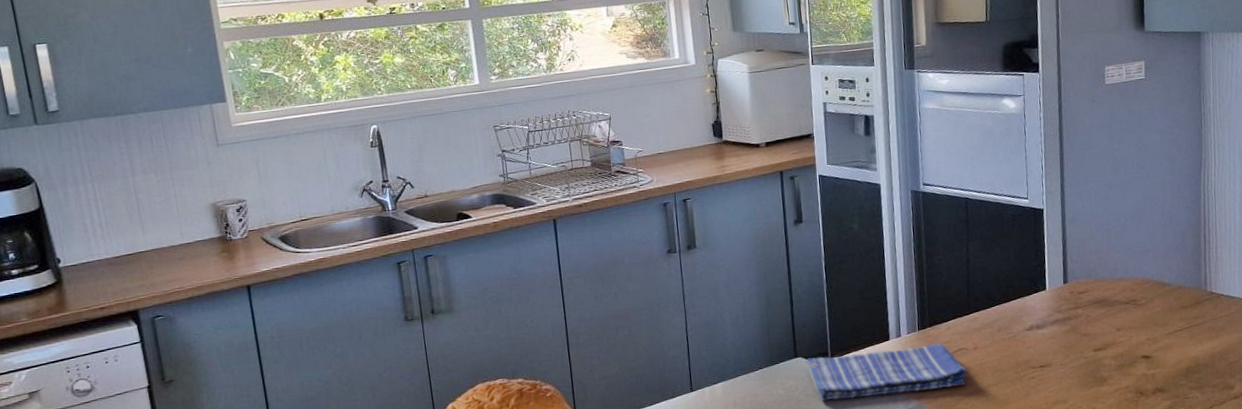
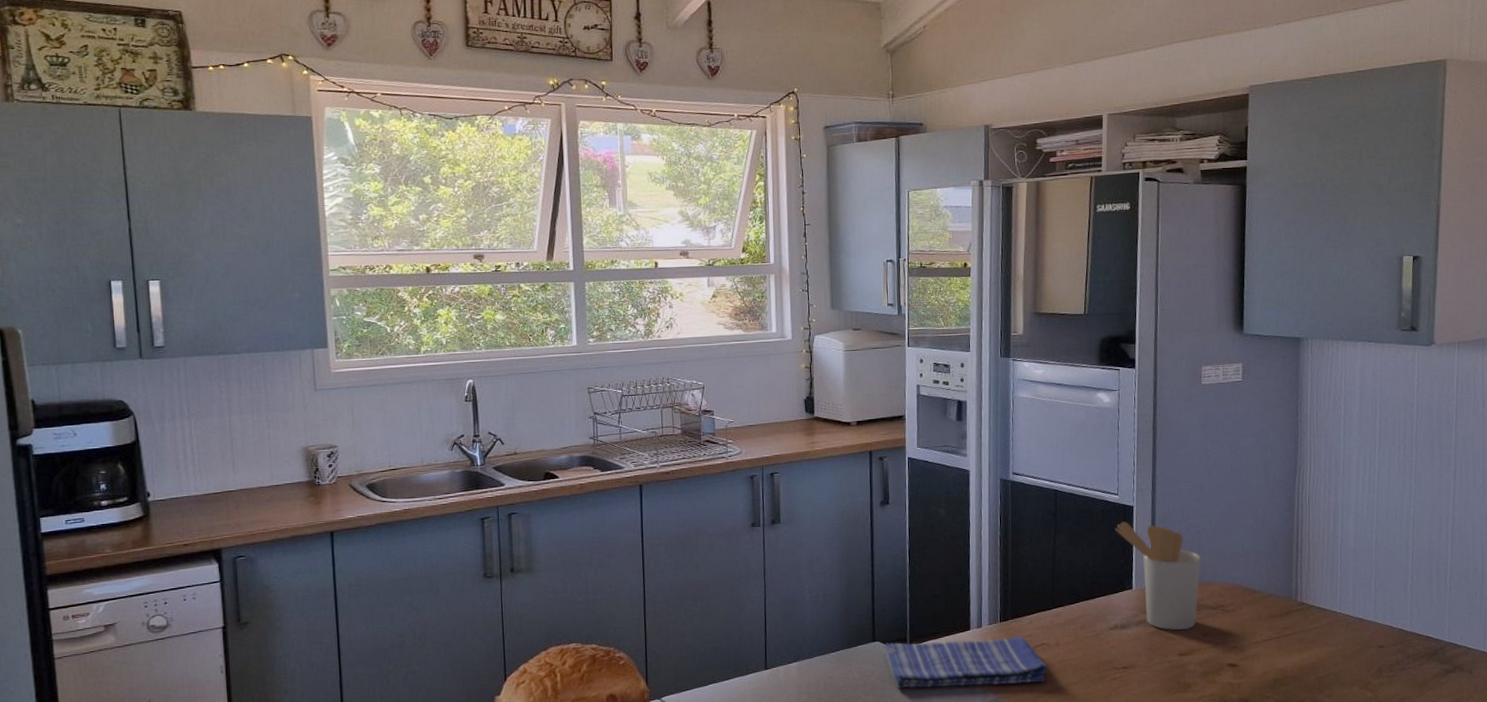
utensil holder: none [1027,224,1112,328] -> present [1115,521,1201,631]

